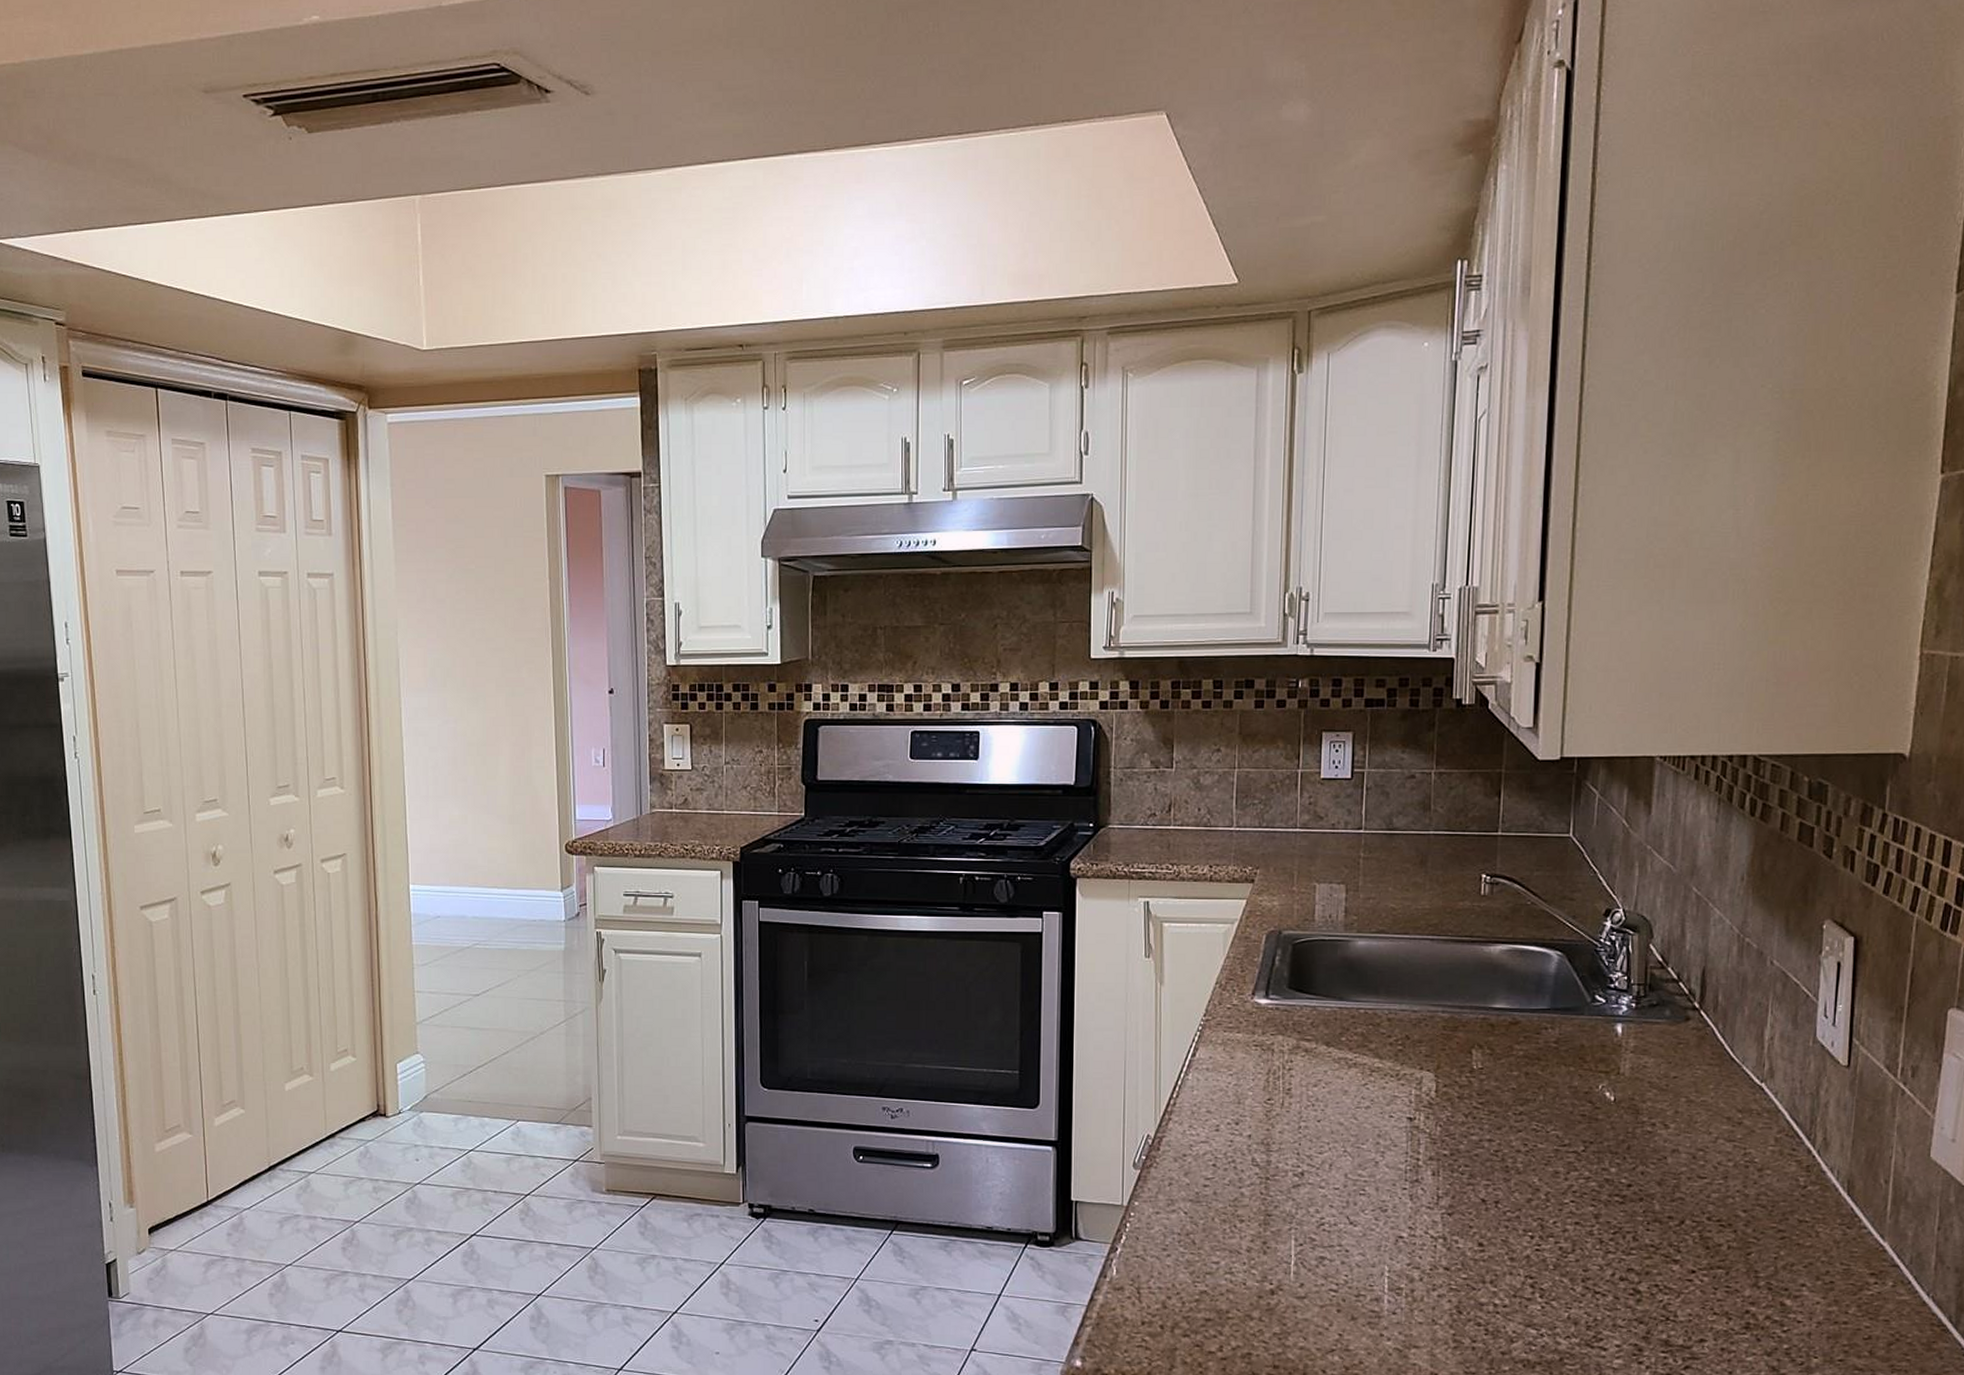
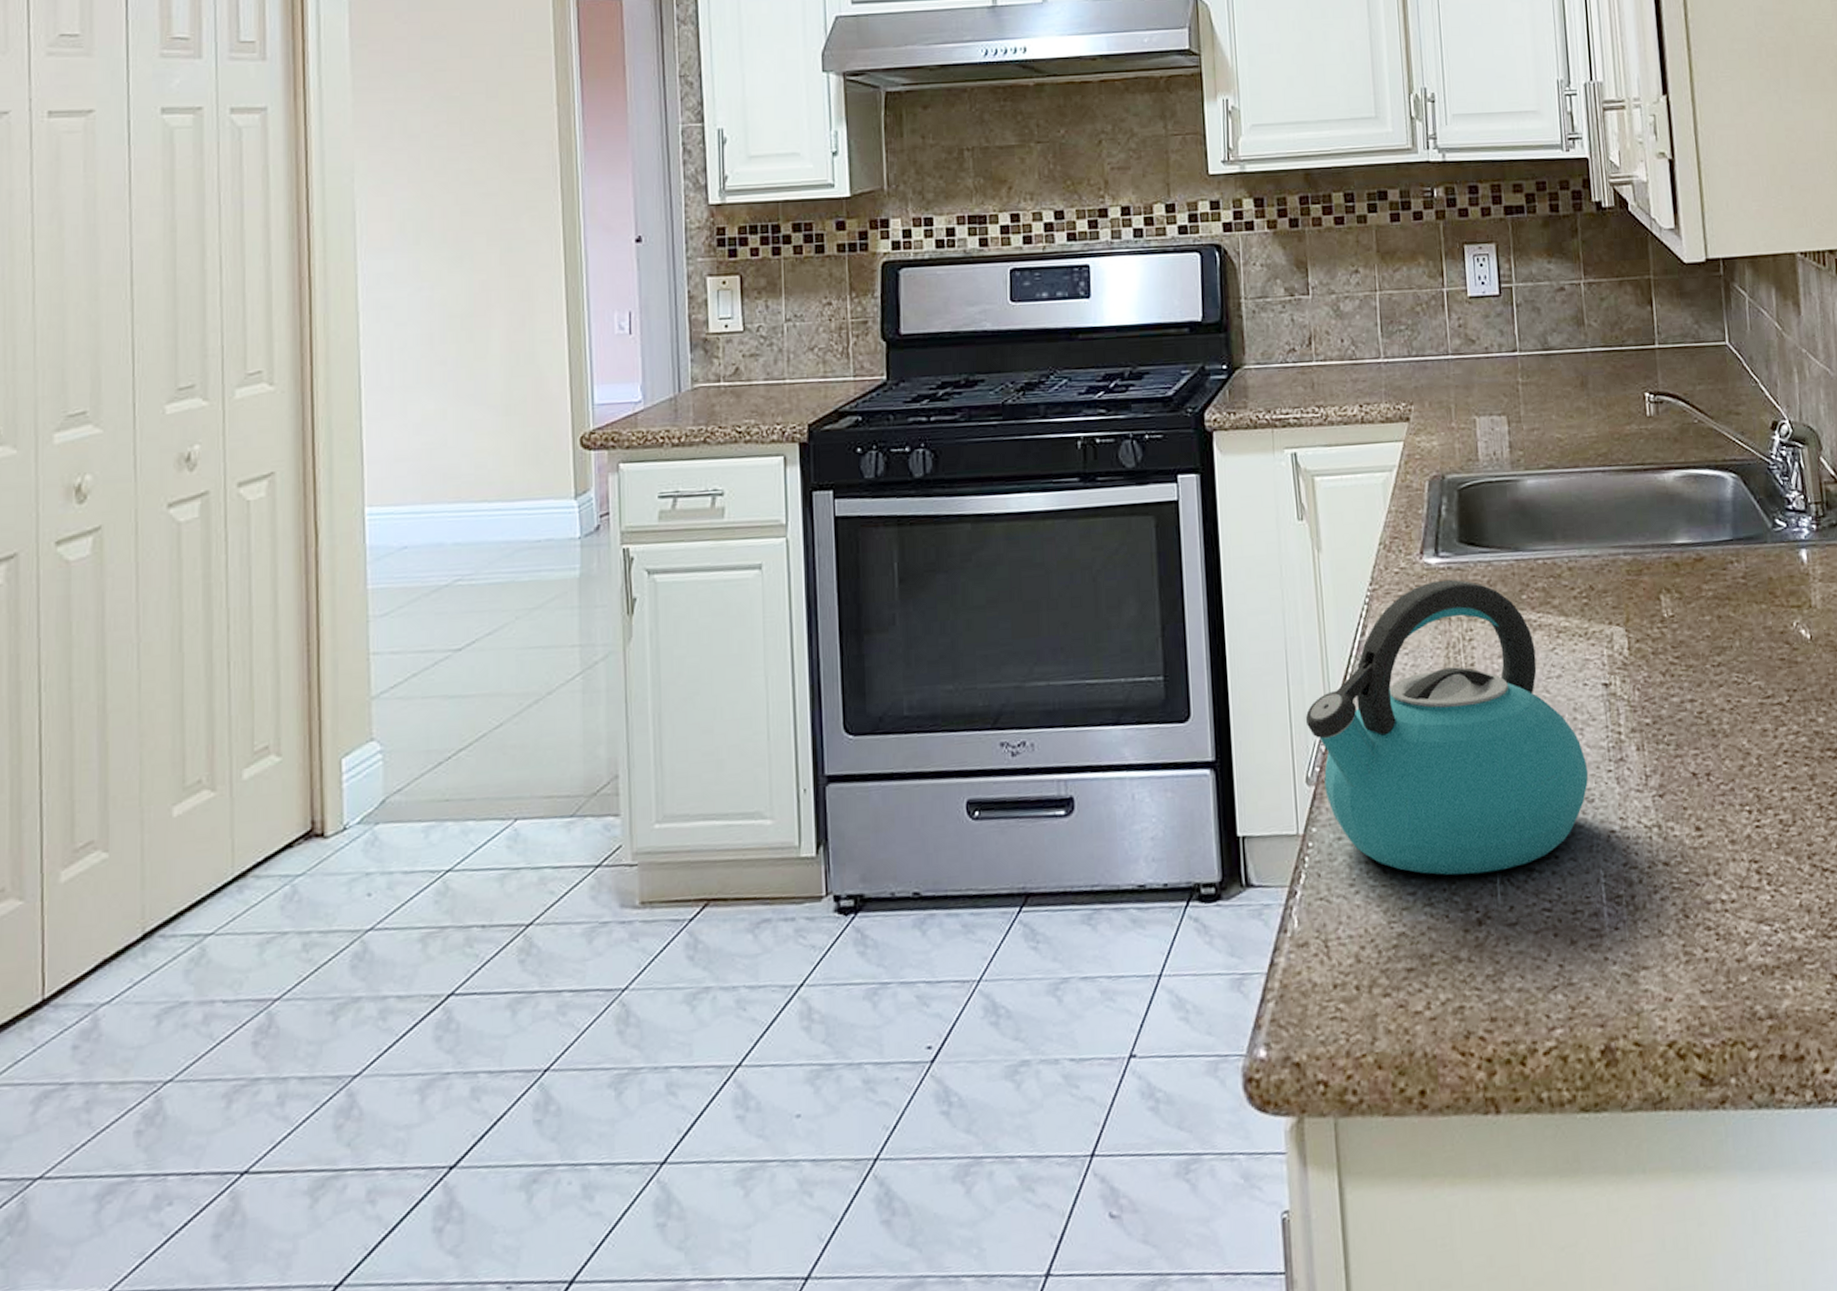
kettle: none [1137,1018,1385,1255] -> present [1305,579,1589,875]

